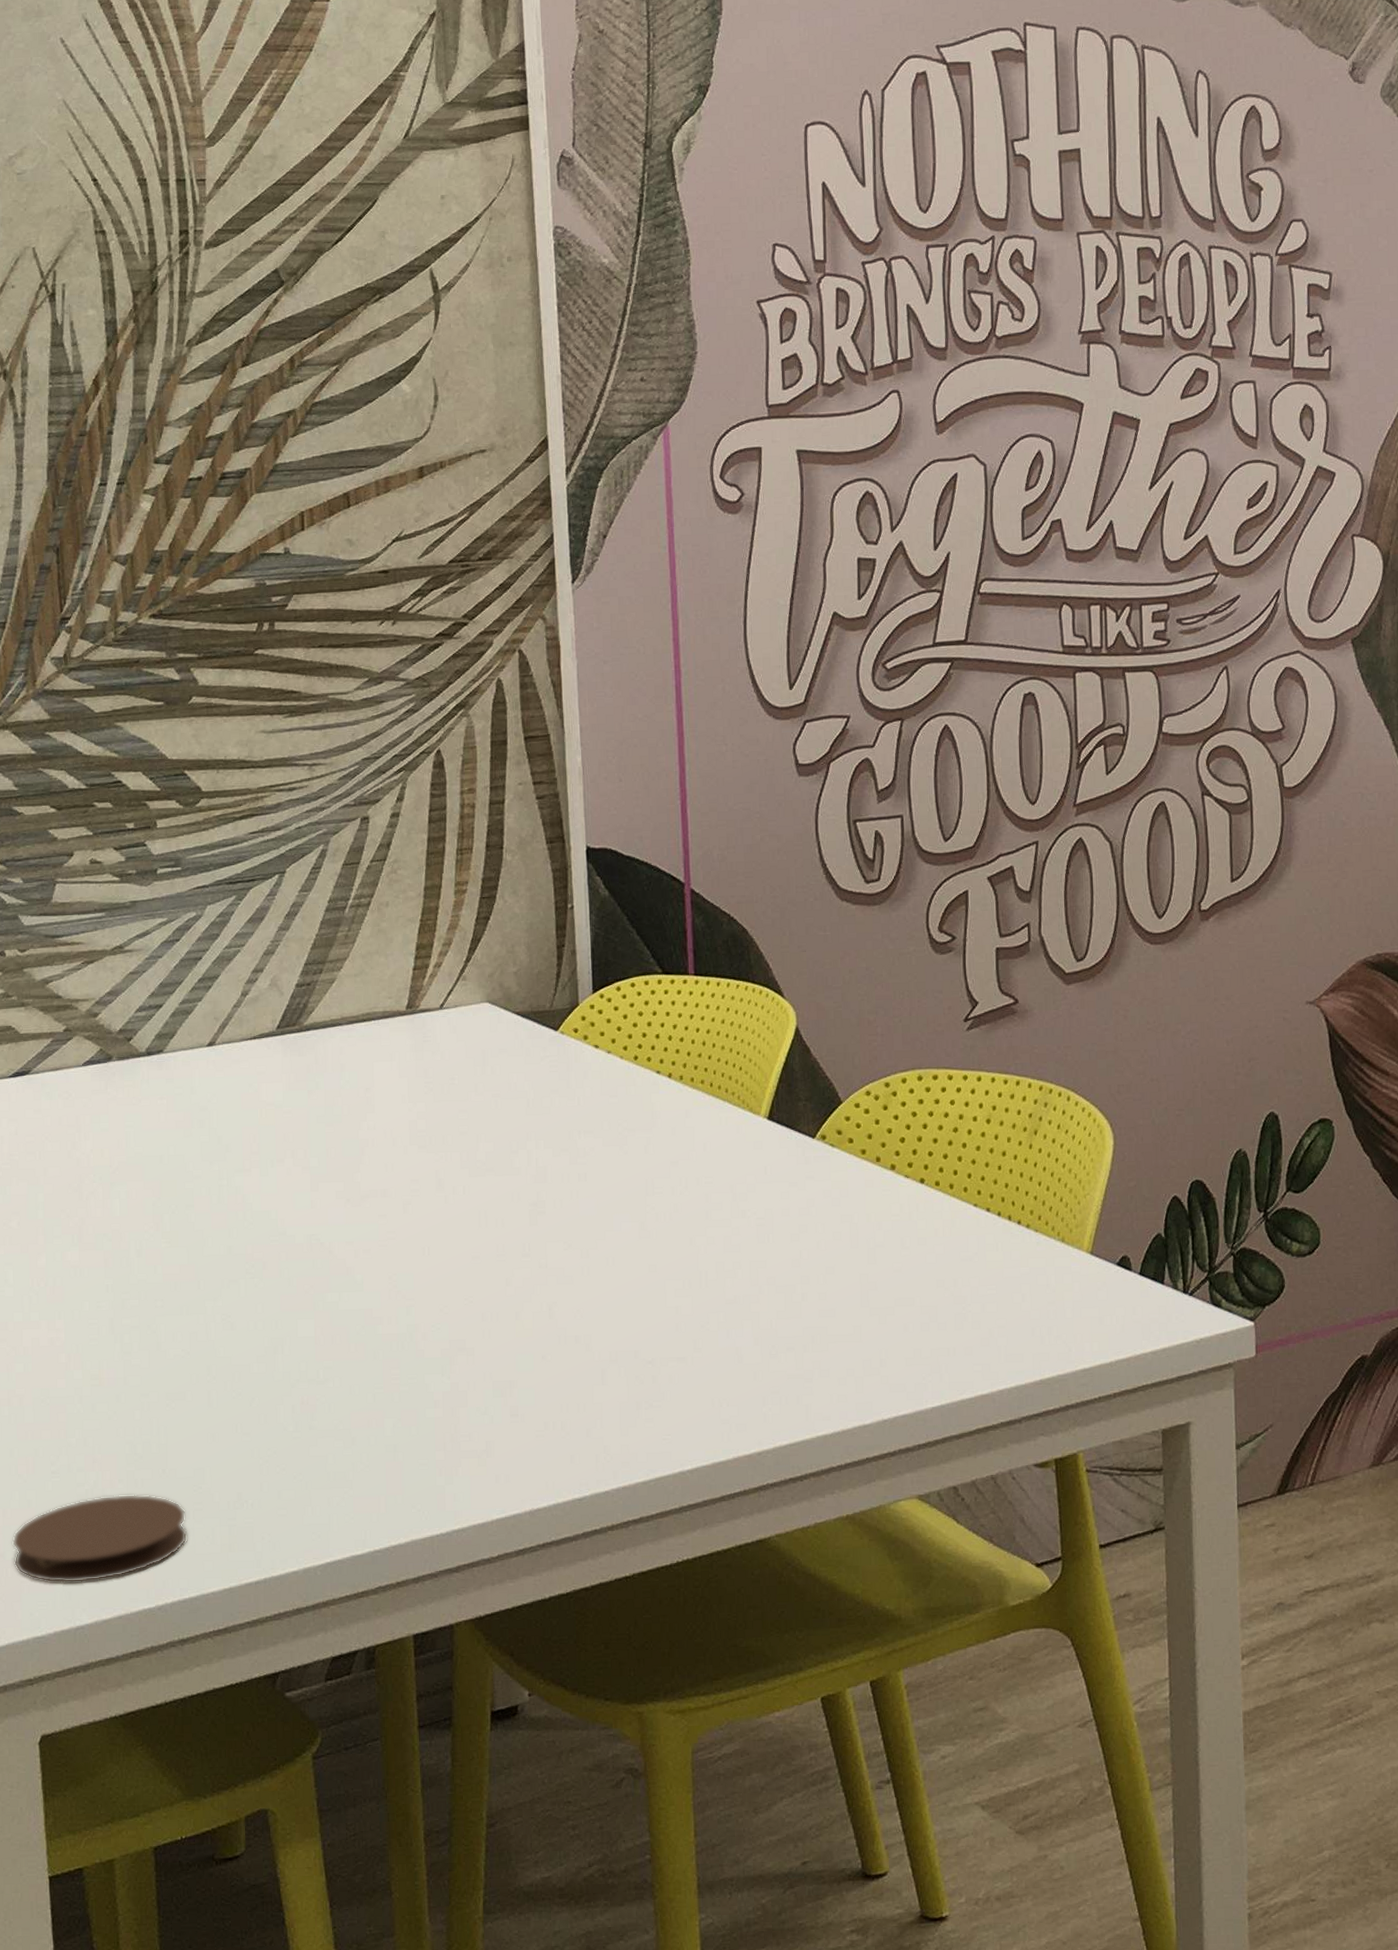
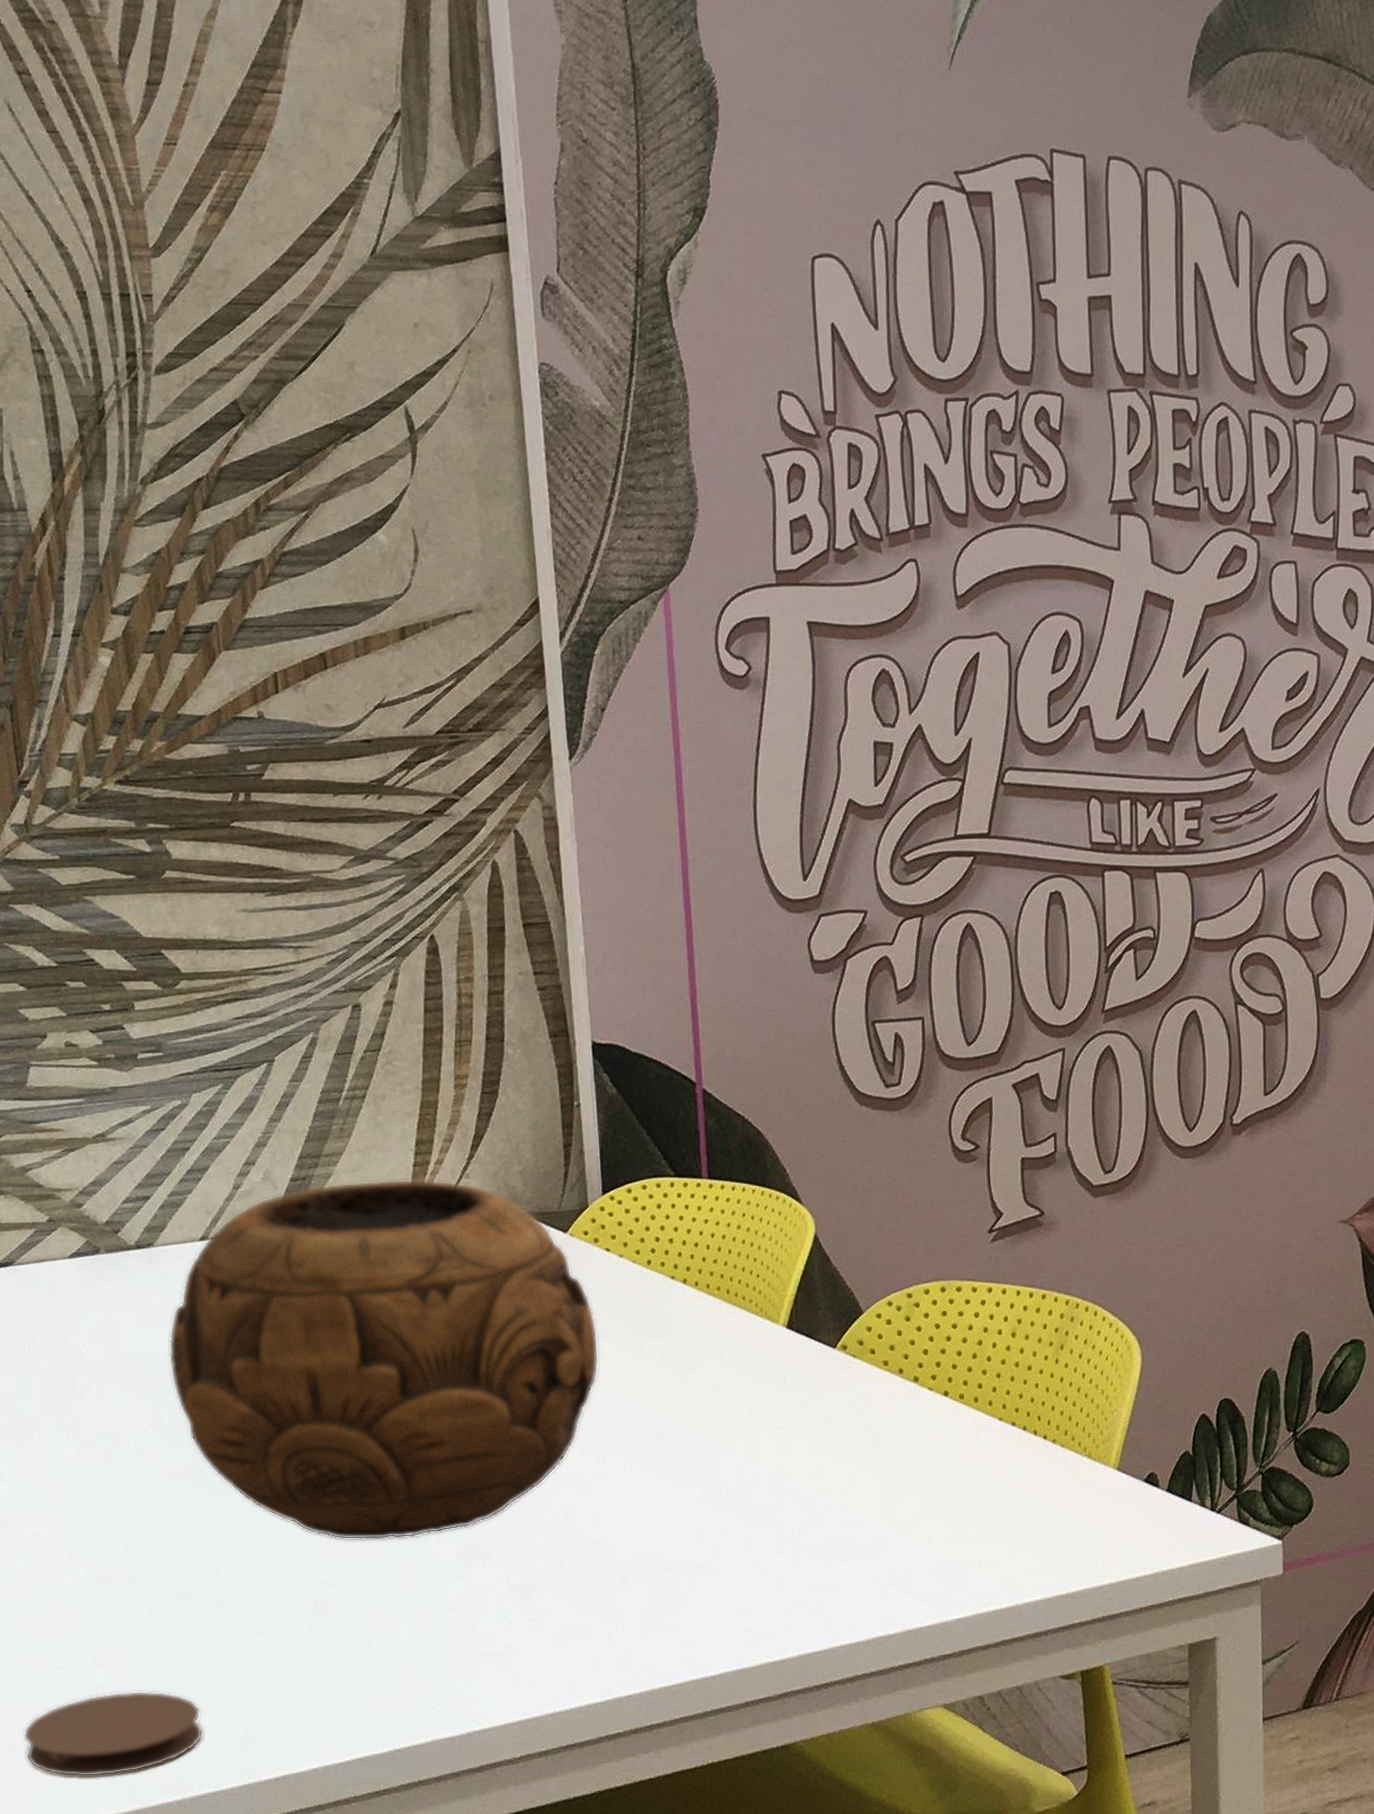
decorative bowl: none [172,982,586,1339] -> present [168,1179,599,1540]

